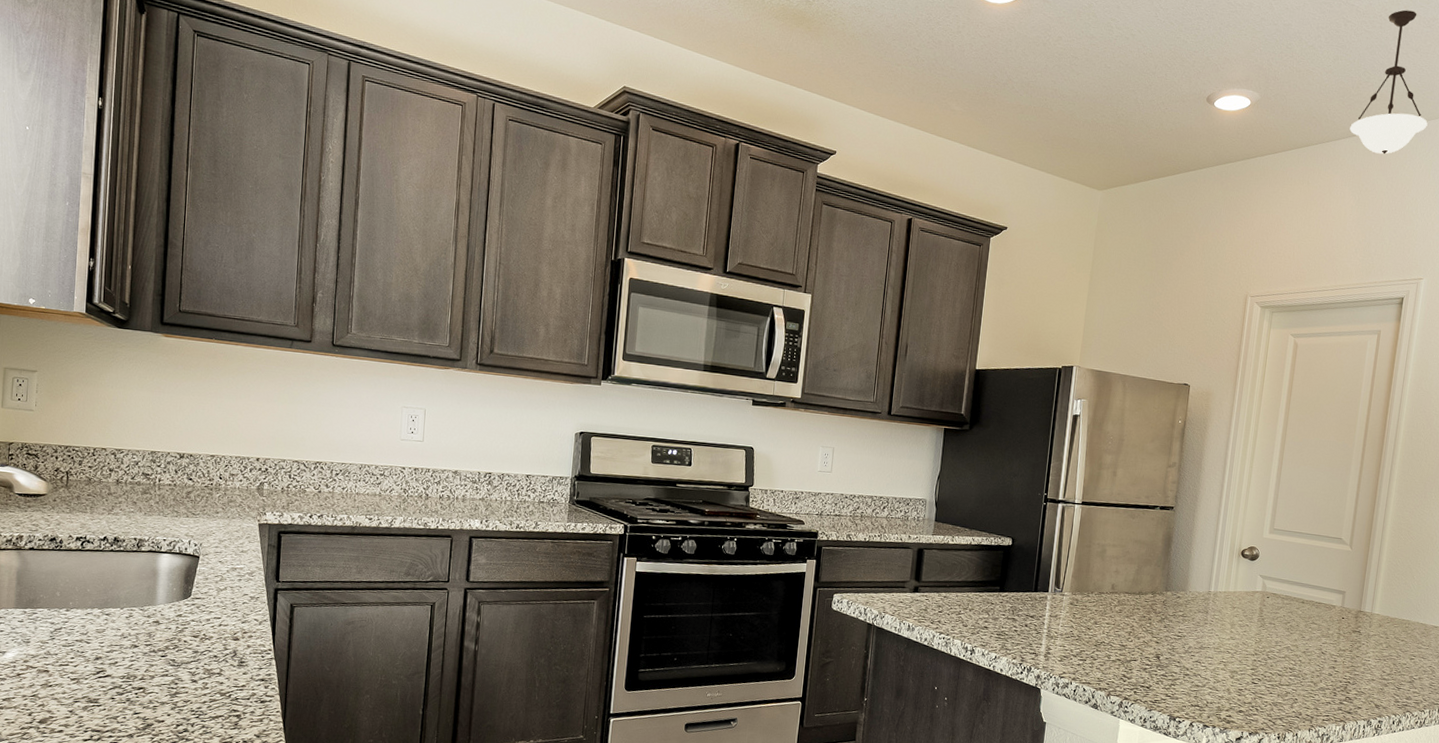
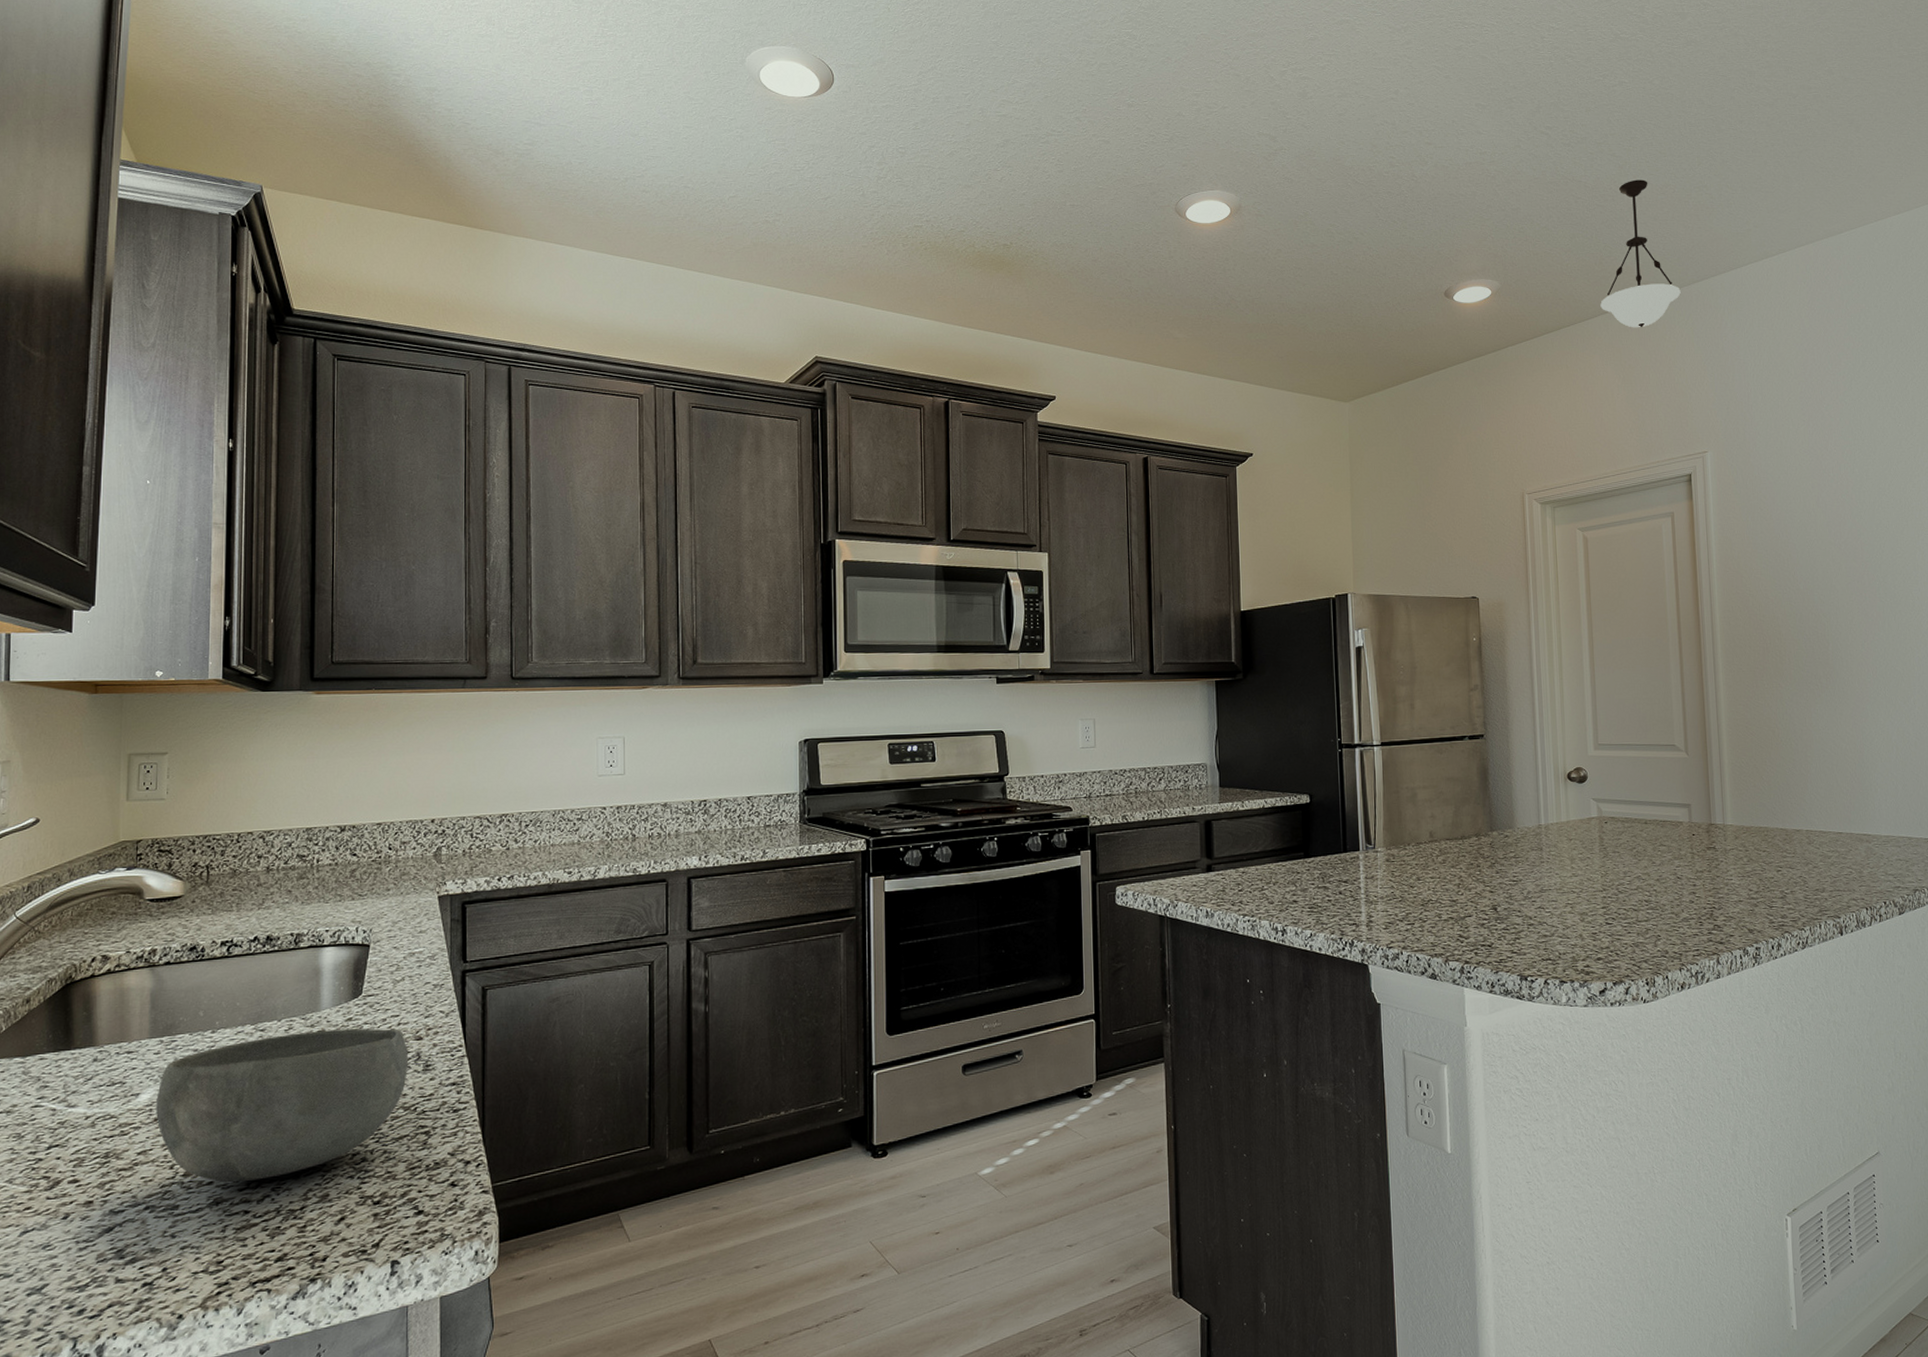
bowl: none [18,620,226,734] -> present [156,1028,408,1183]

